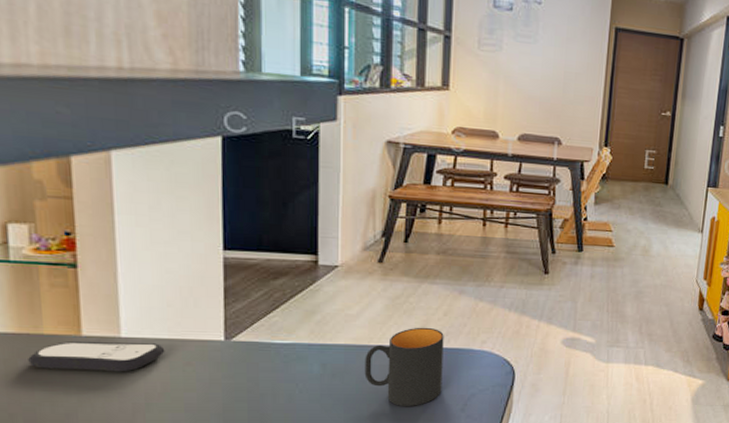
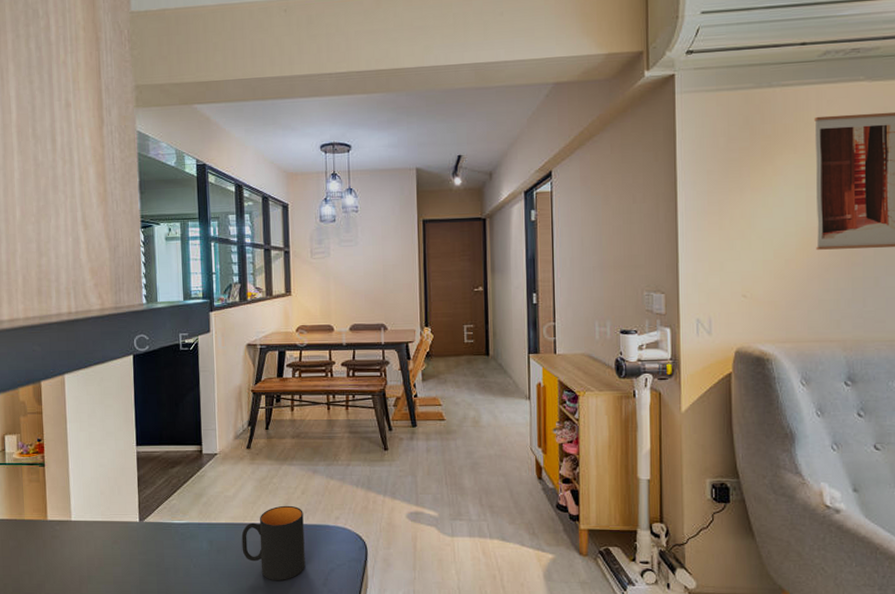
remote control: present [28,341,165,372] -> none [15,525,100,550]

